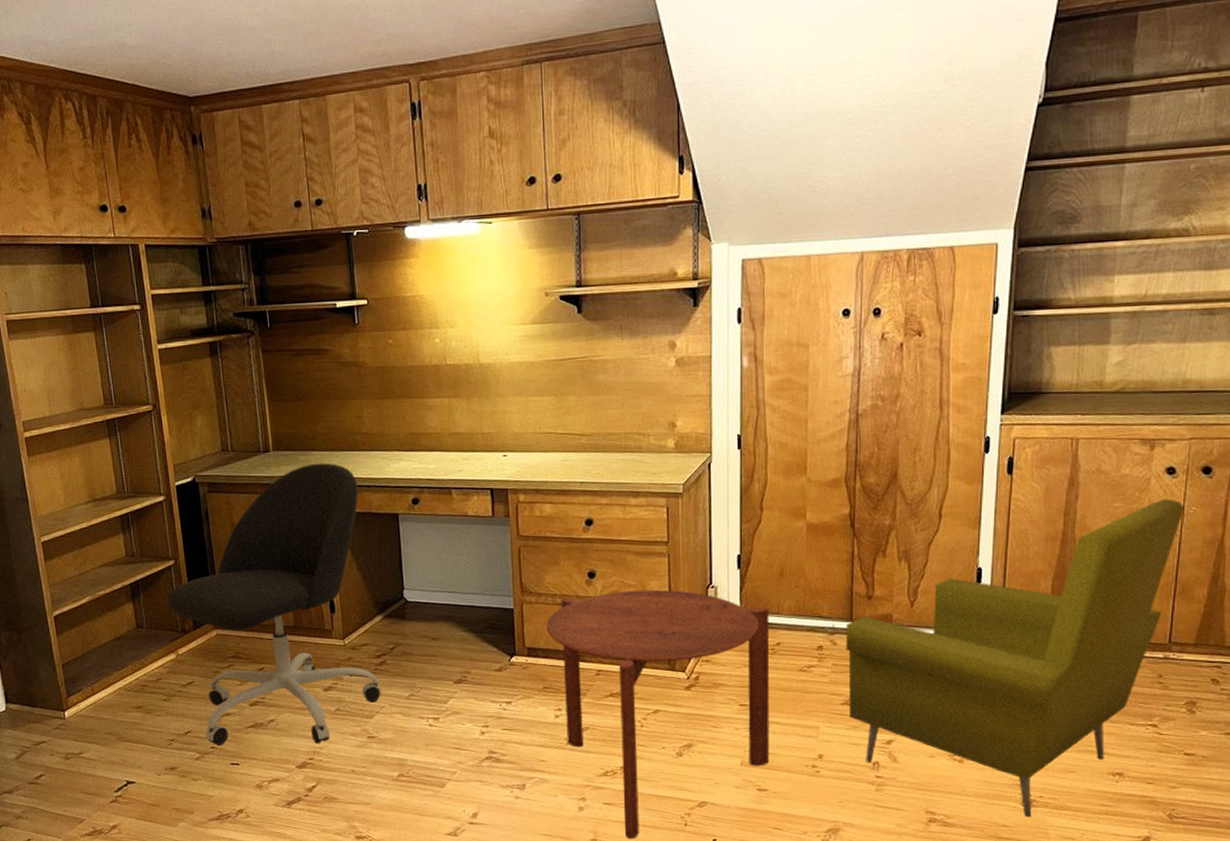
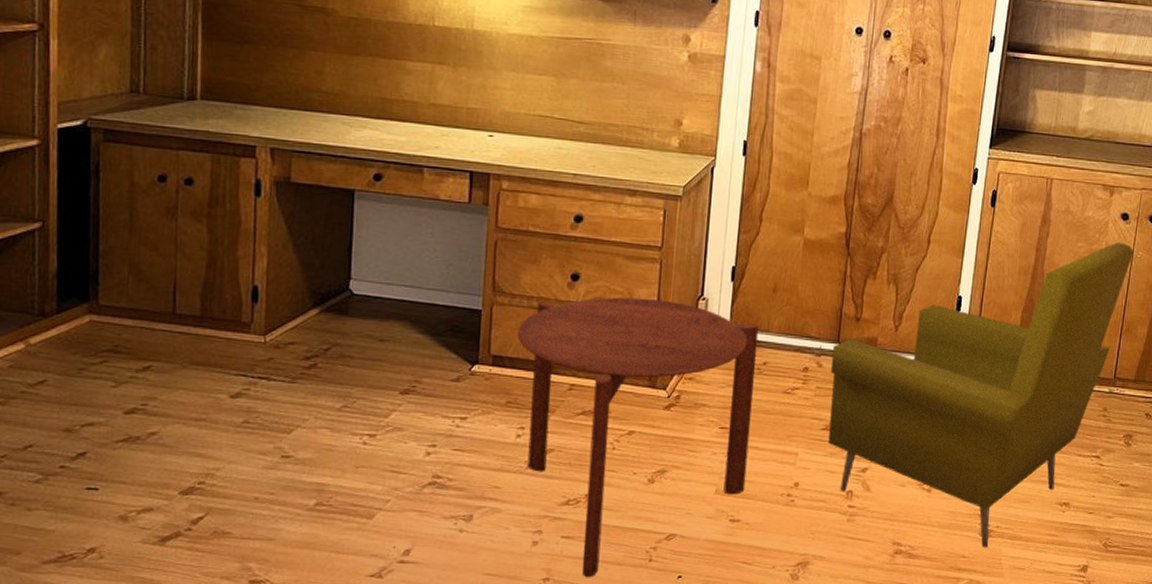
office chair: present [168,463,382,745] -> none [24,120,308,464]

